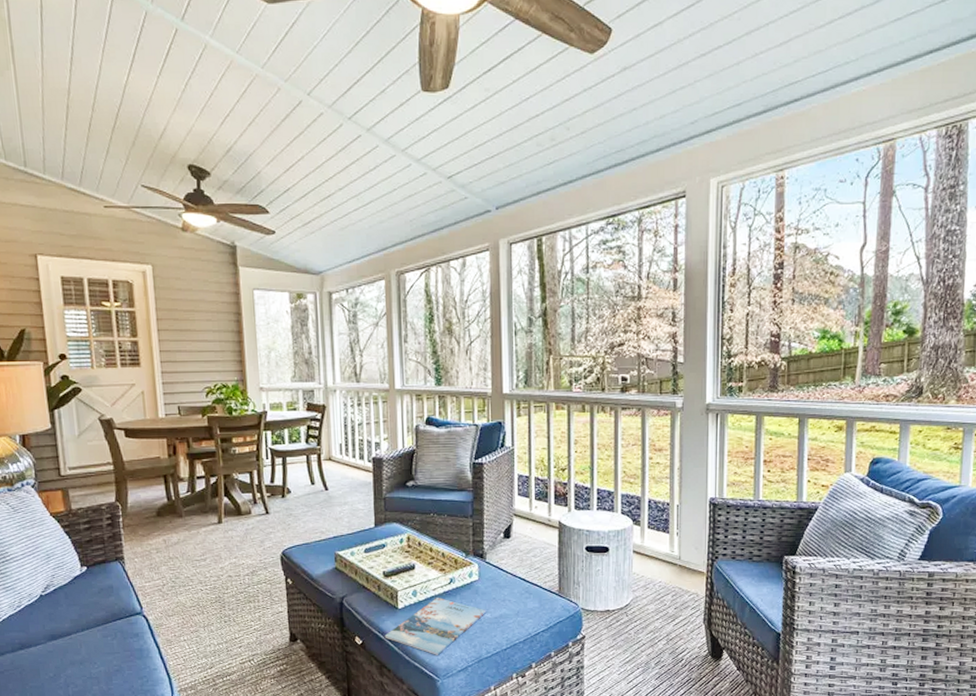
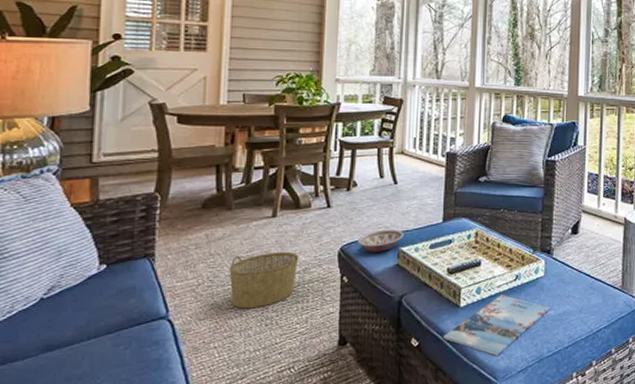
basket: none [187,555,247,607] -> present [229,251,299,309]
bowl: none [296,534,339,556] -> present [357,229,404,252]

